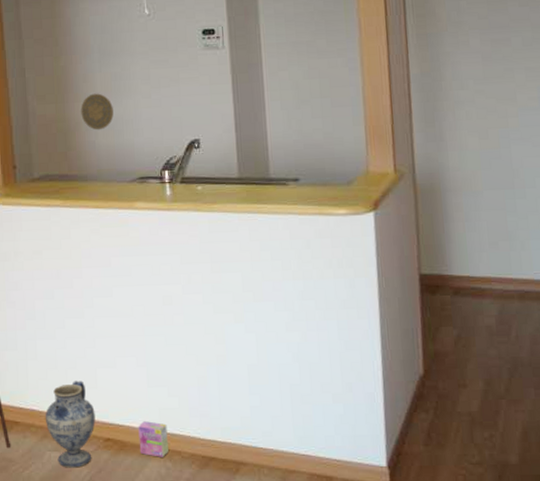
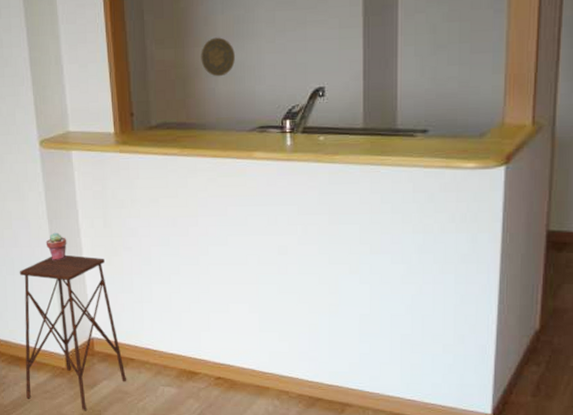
ceramic jug: present [45,380,96,468] -> none [159,323,207,402]
box: present [138,421,168,457] -> none [248,363,277,396]

